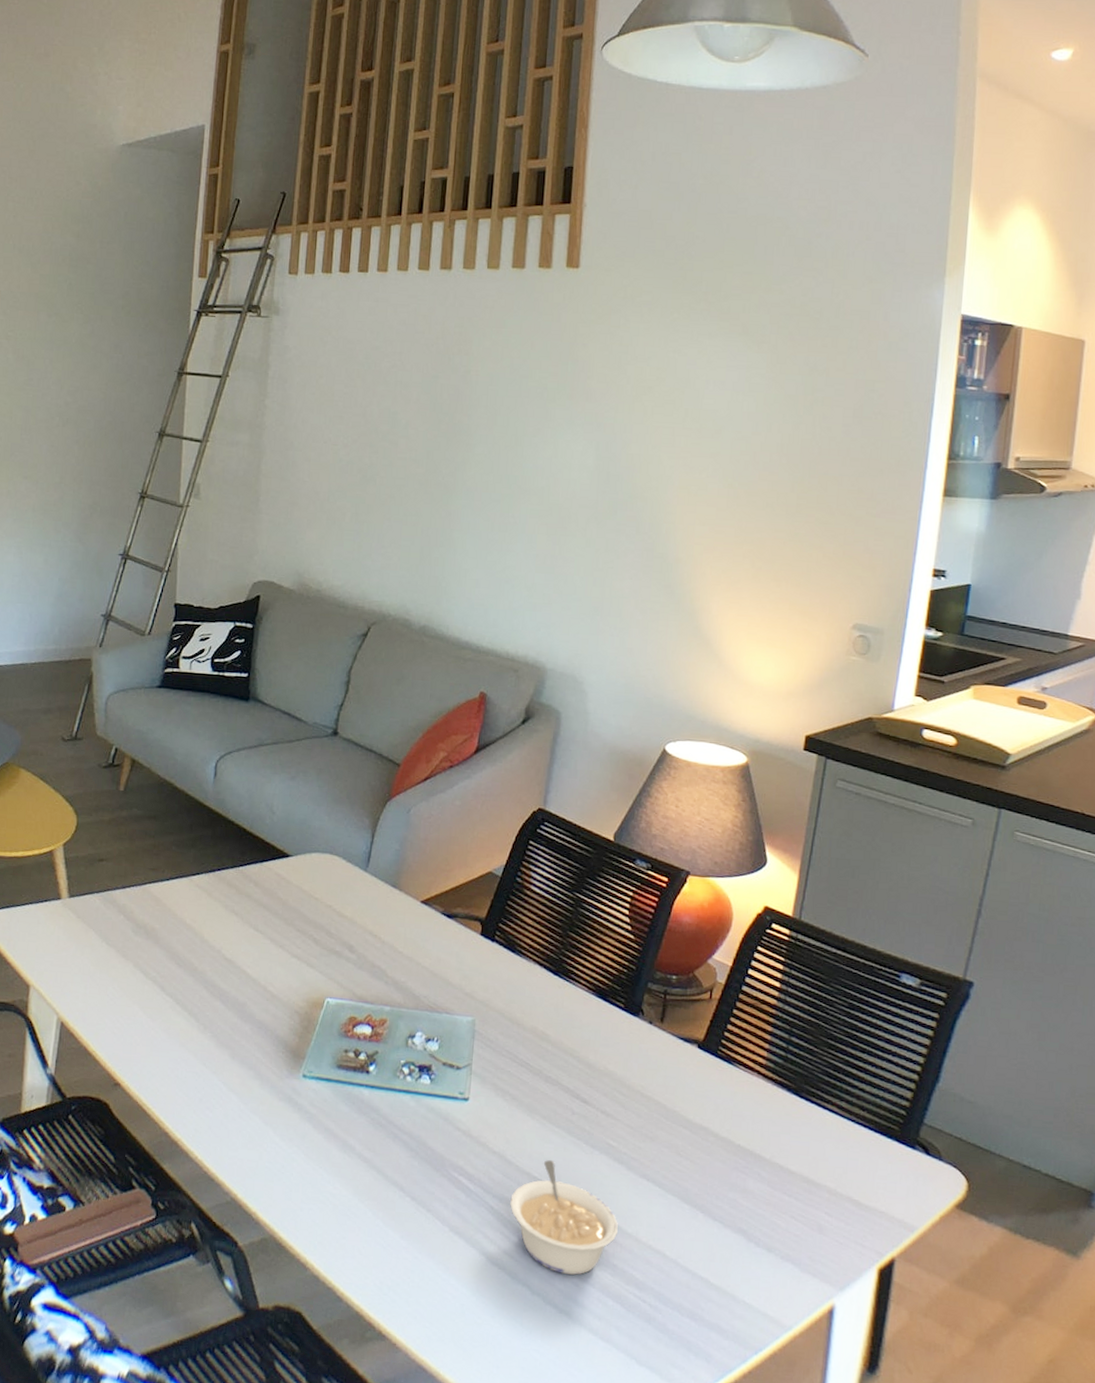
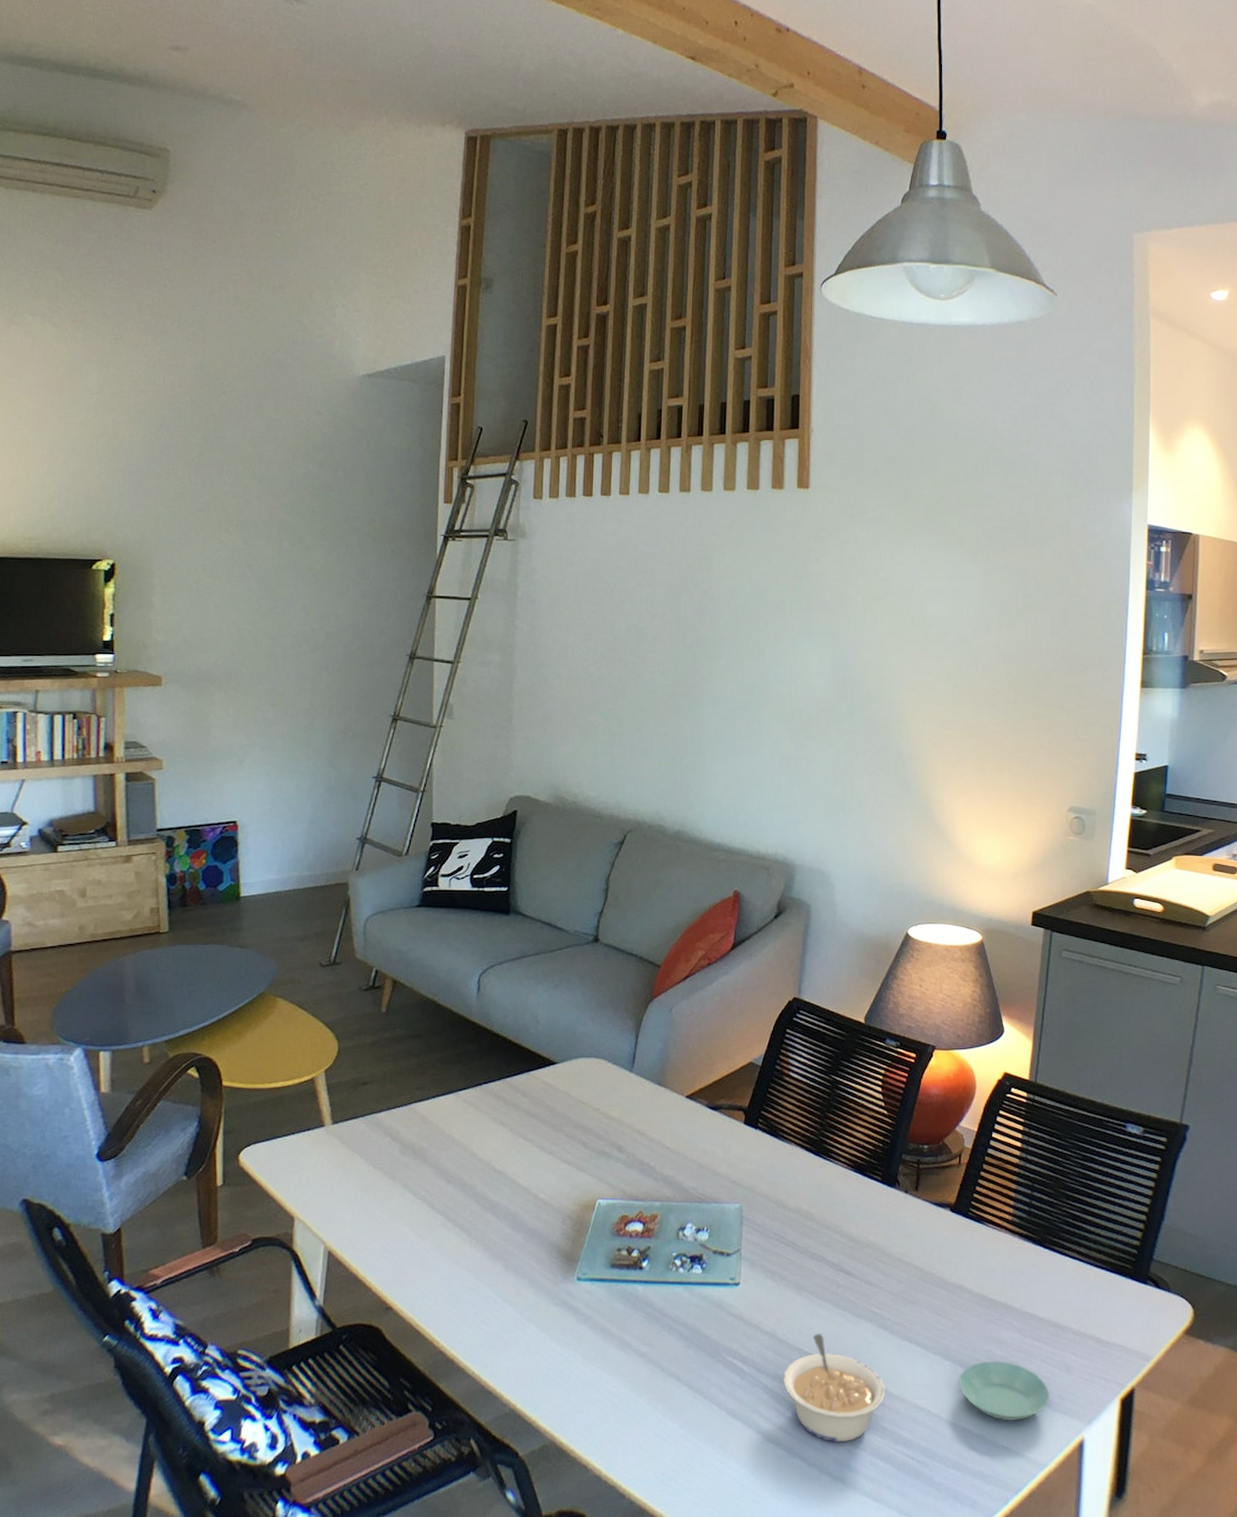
saucer: none [698,1210,798,1277] -> present [959,1361,1049,1421]

